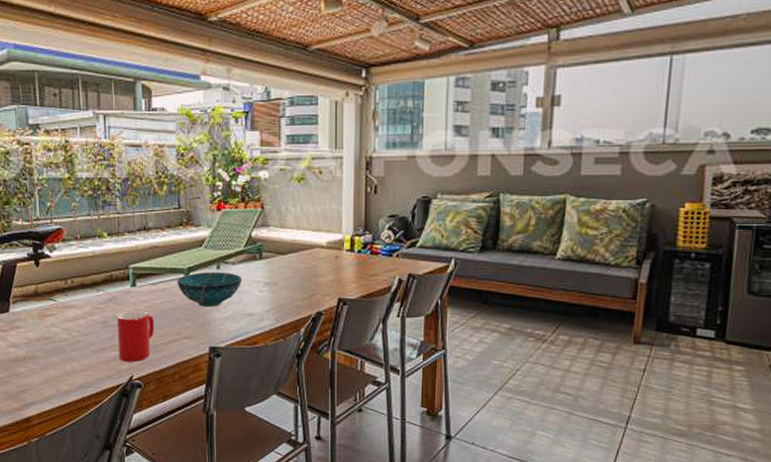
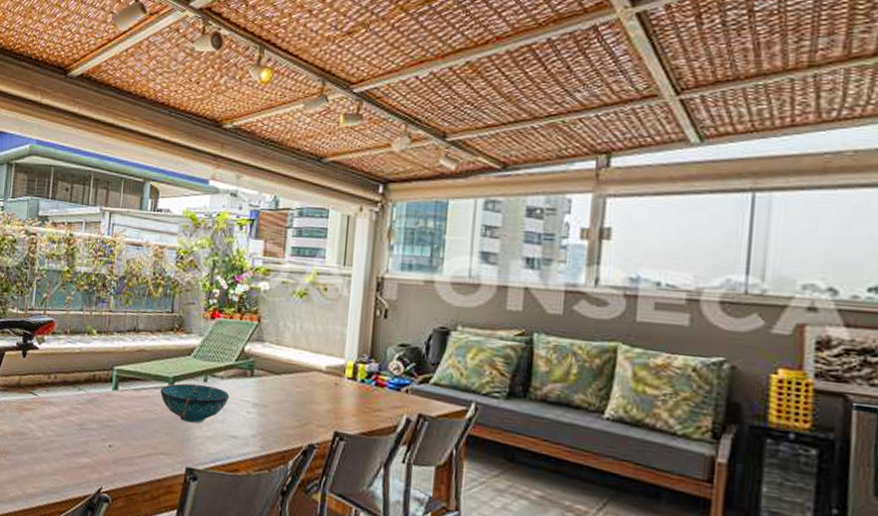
cup: present [116,311,155,362] -> none [90,415,132,473]

